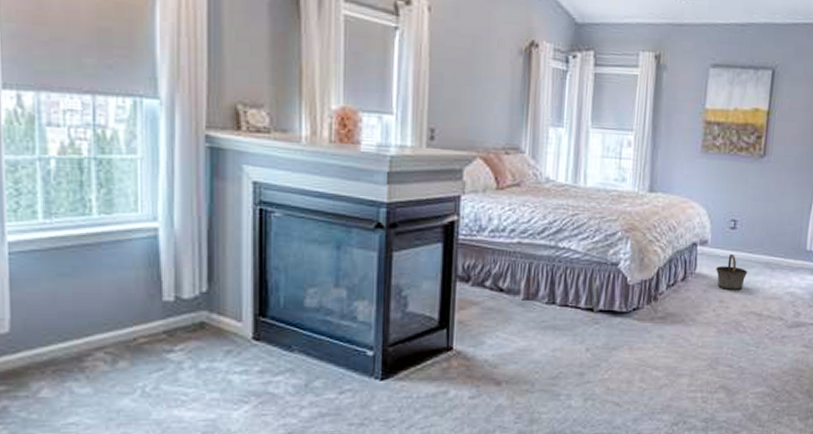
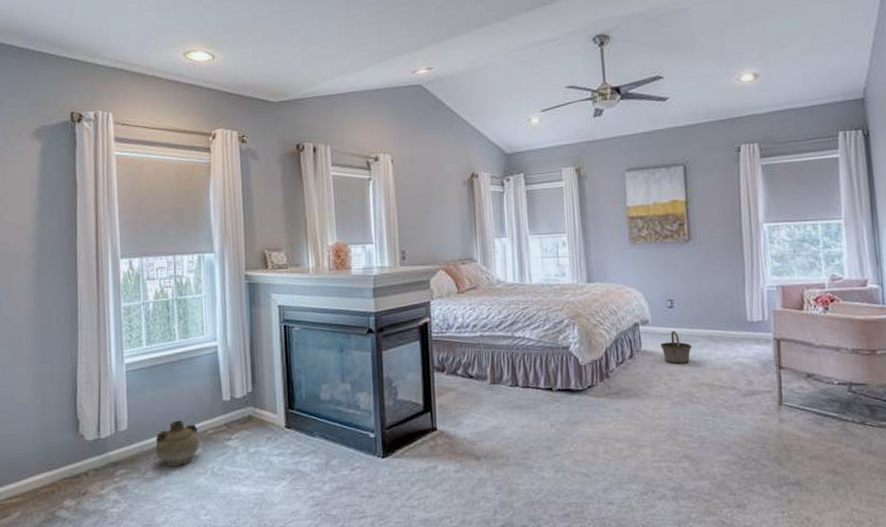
ceramic jug: none [55,324,124,384] -> present [155,420,199,467]

